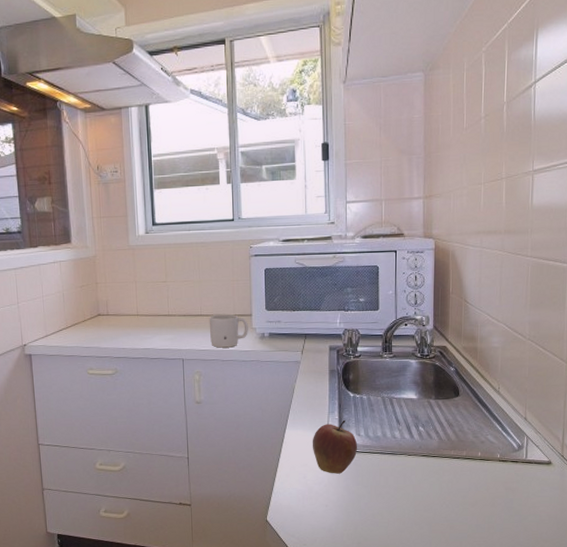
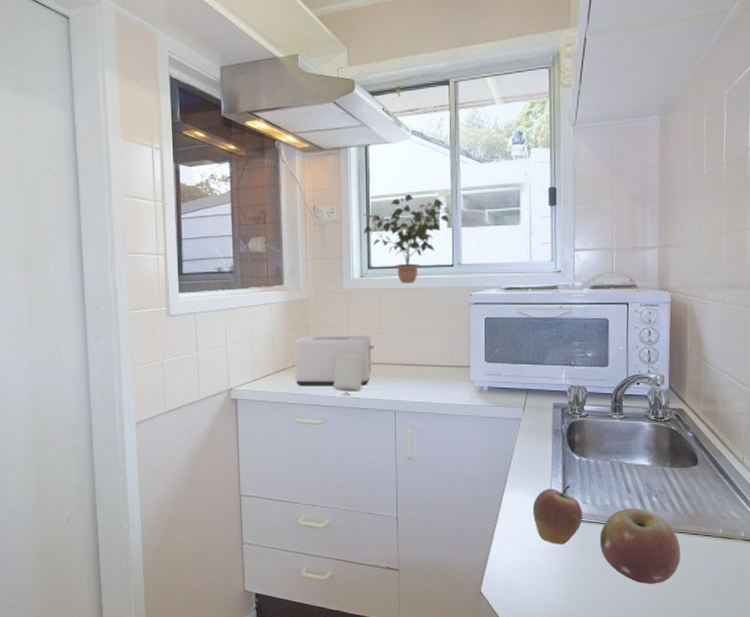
toaster: none [84,289,162,339] -> present [294,335,375,386]
canister: none [113,303,162,347] -> present [323,349,375,396]
potted plant: none [145,152,230,238] -> present [362,194,451,283]
mug: present [209,313,248,348] -> none [424,364,466,401]
fruit: none [373,438,445,504] -> present [599,508,681,584]

